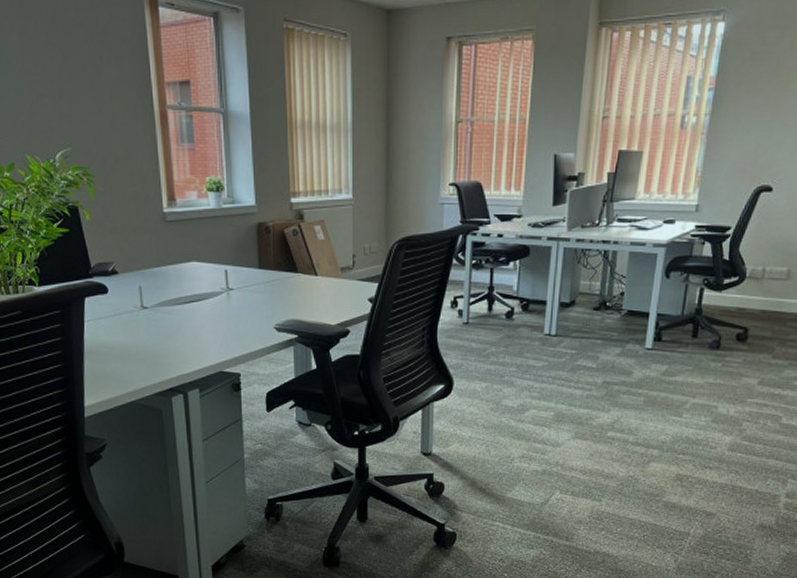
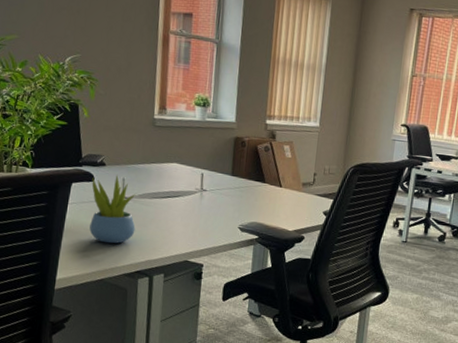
succulent plant: none [106,283,161,361] -> present [89,175,136,244]

